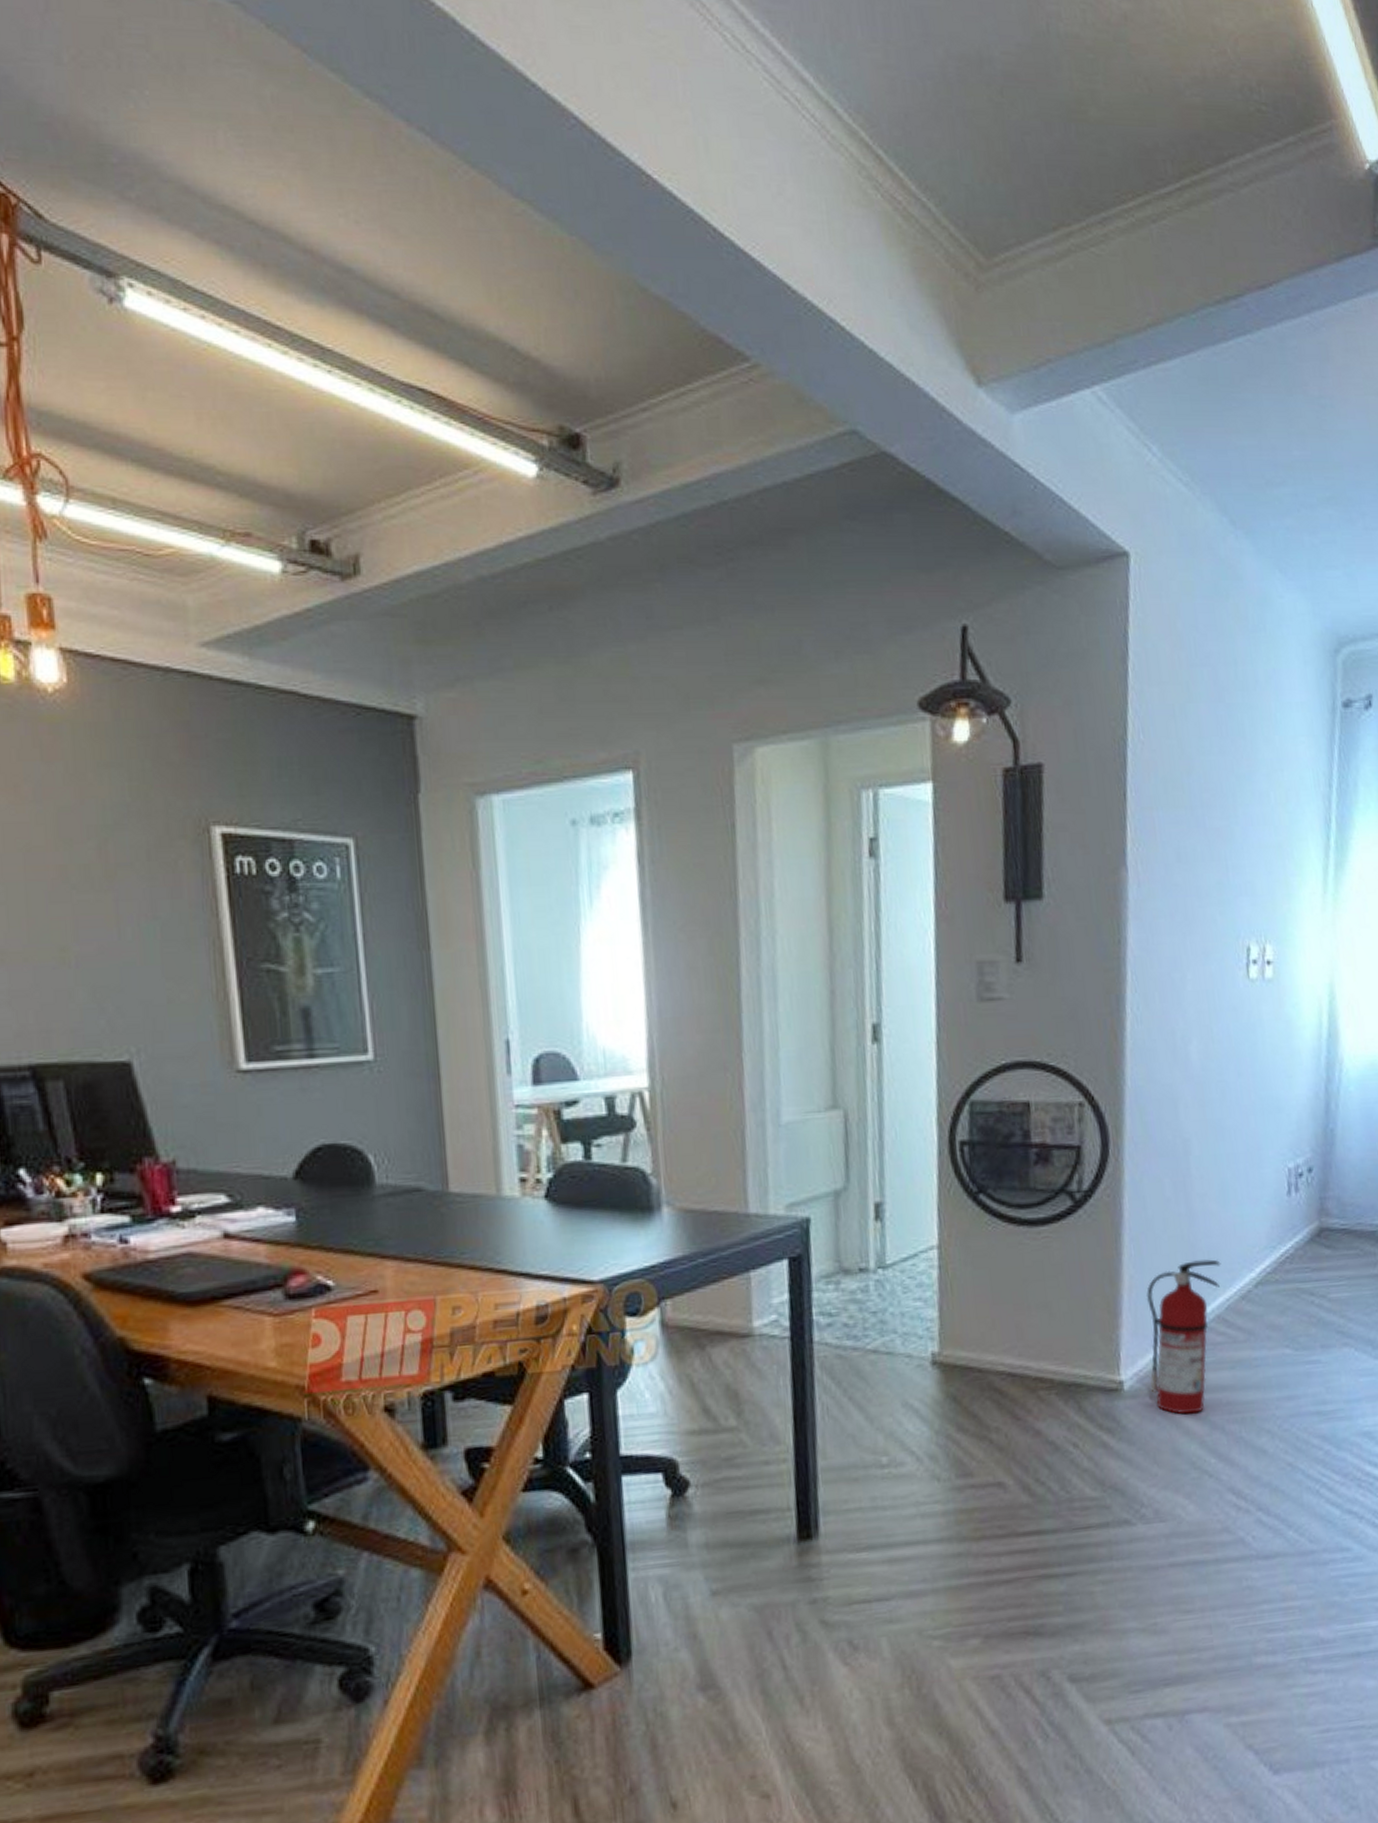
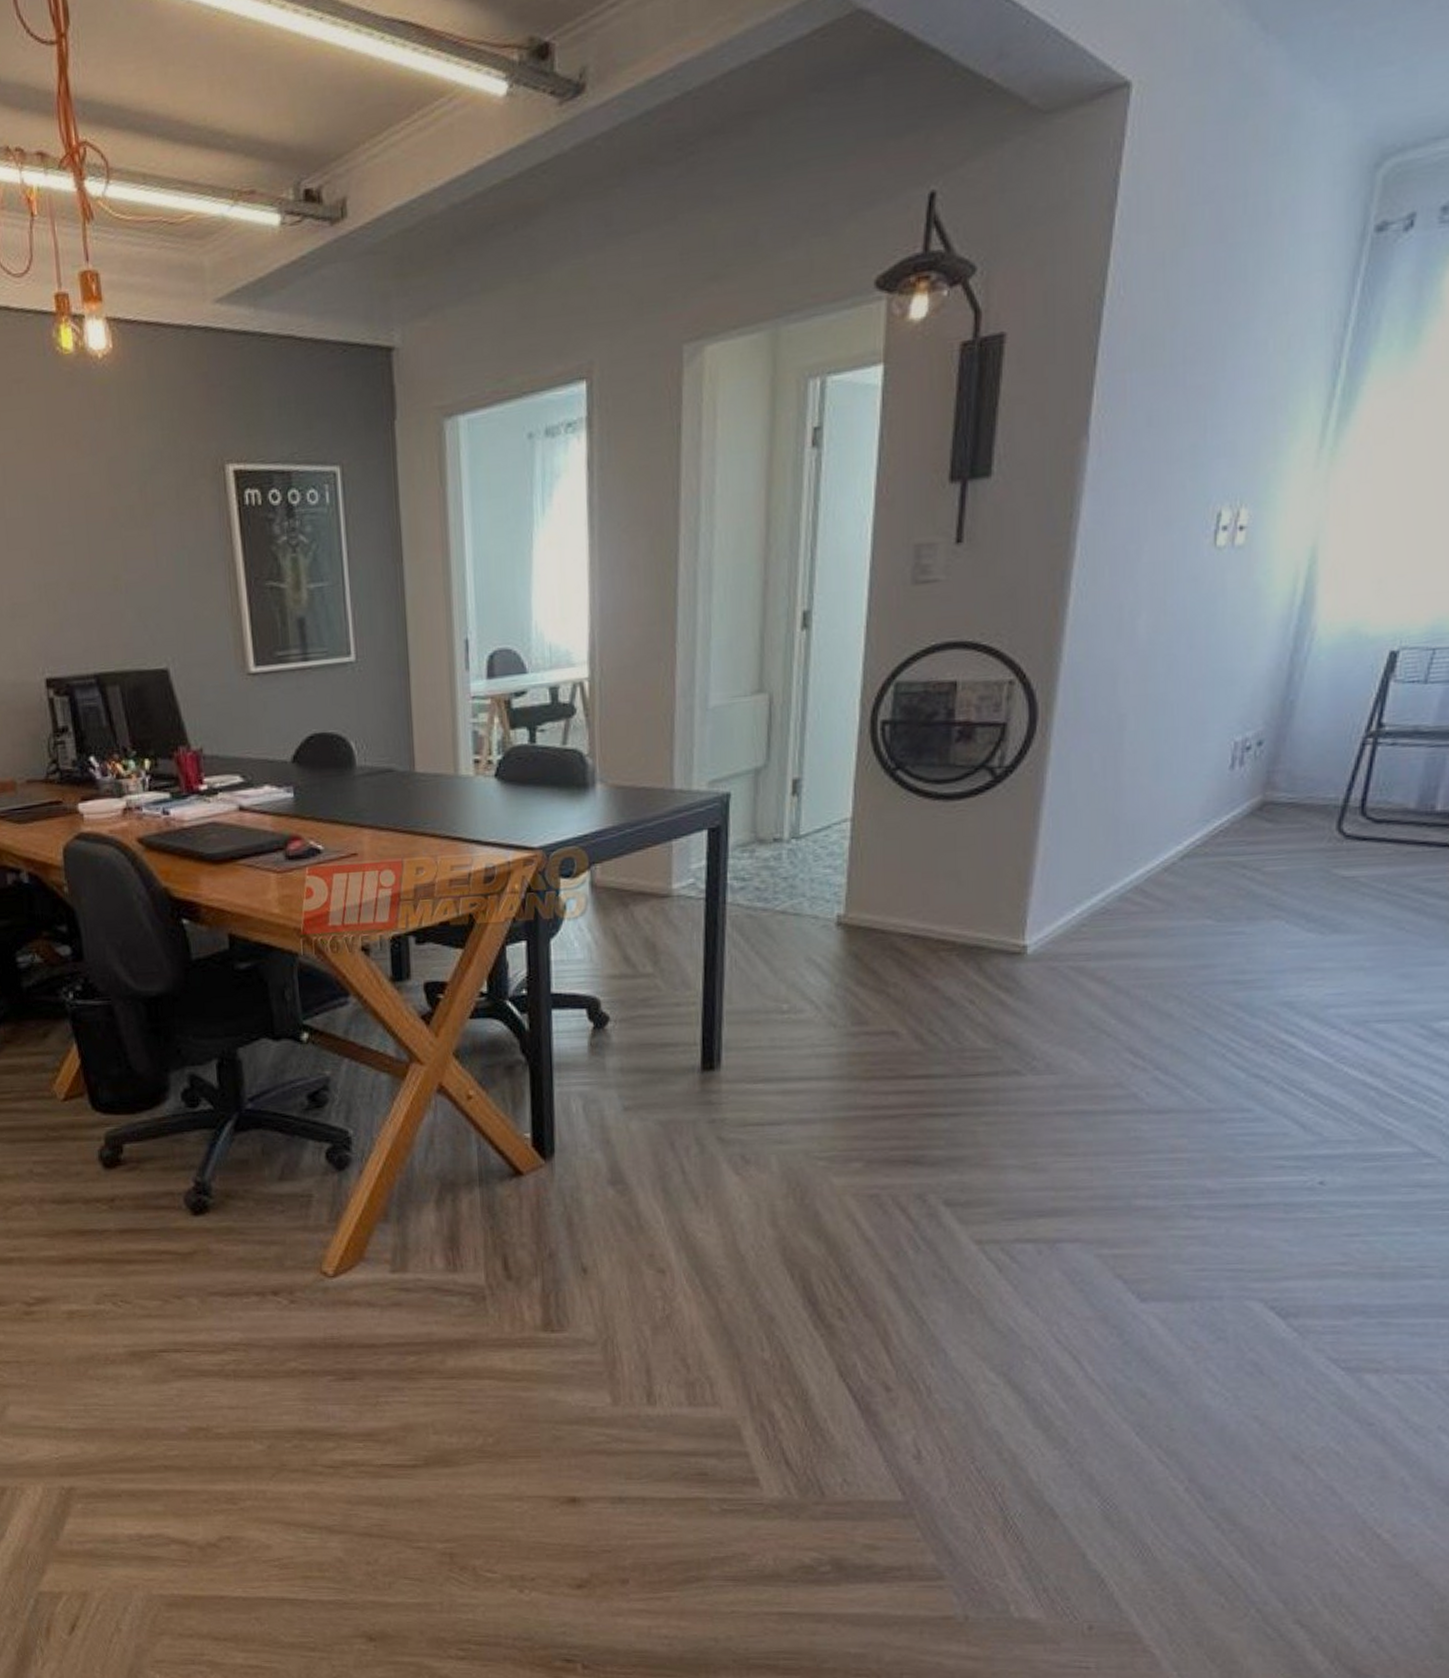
fire extinguisher: present [1146,1259,1221,1414] -> none [1055,832,1146,978]

